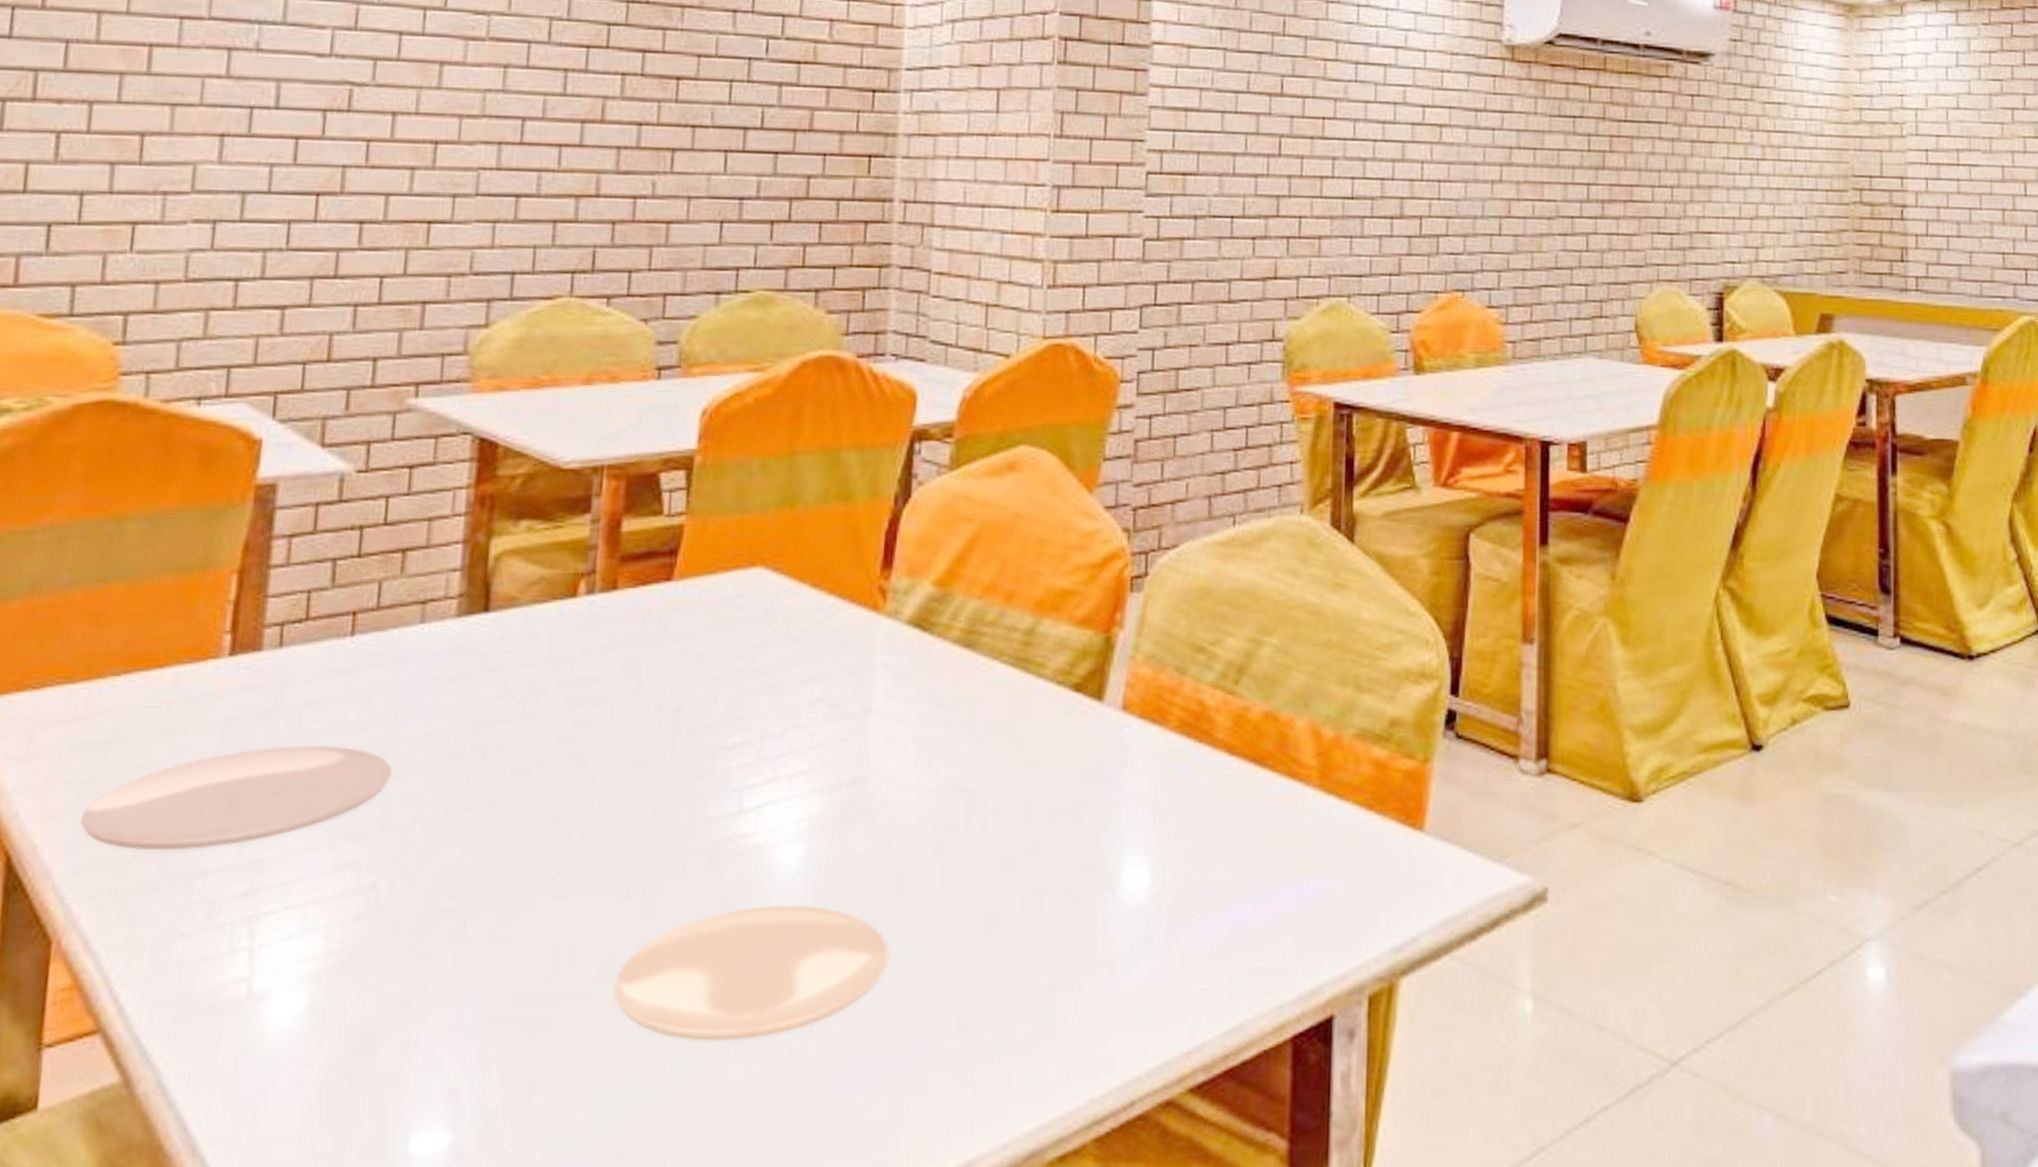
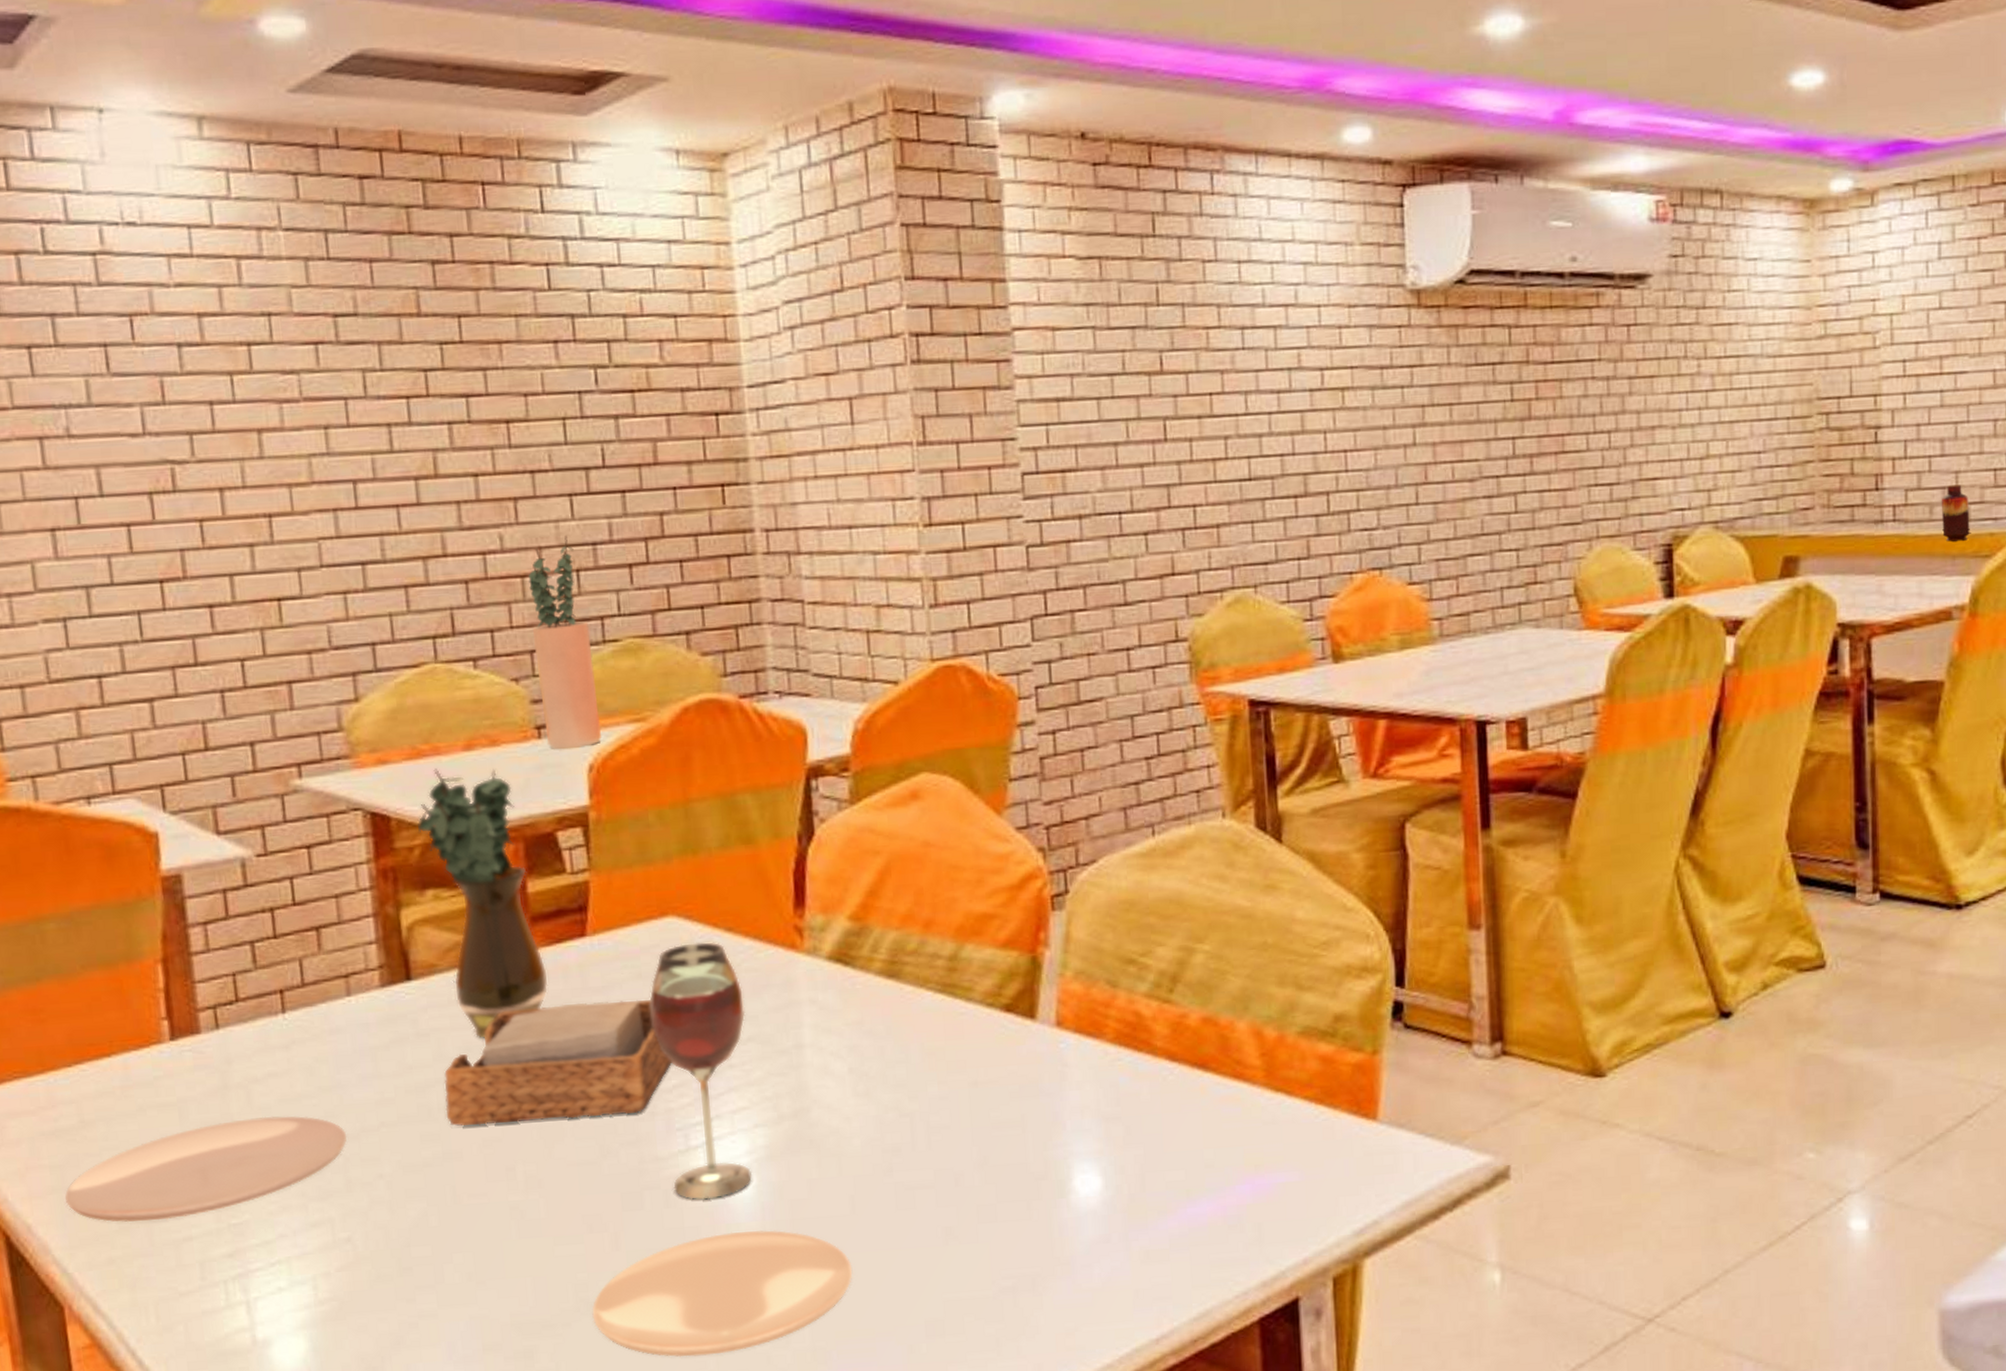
napkin holder: none [499,648,737,771] -> present [444,1000,672,1126]
vase: none [522,400,628,678] -> present [416,769,549,1038]
vase: none [665,188,724,392] -> present [528,536,601,750]
wineglass: none [719,596,819,868] -> present [649,942,752,1200]
vase: none [1957,263,1982,314] -> present [1941,485,1970,542]

